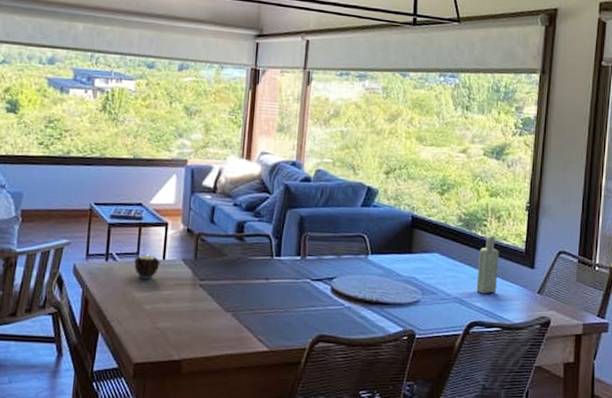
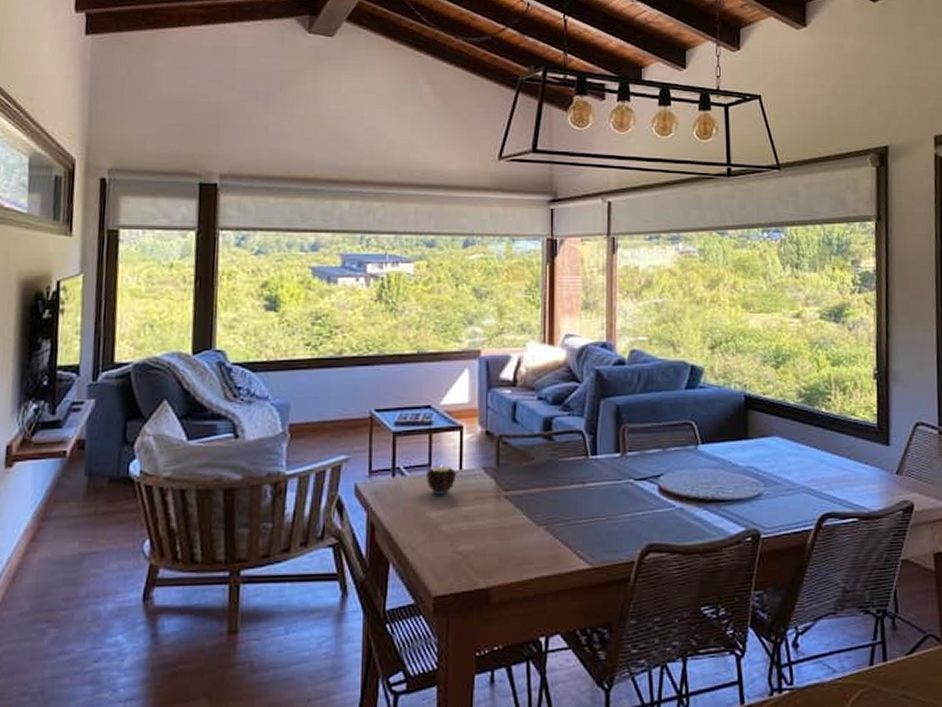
bottle: present [476,236,499,294] -> none [825,411,849,480]

